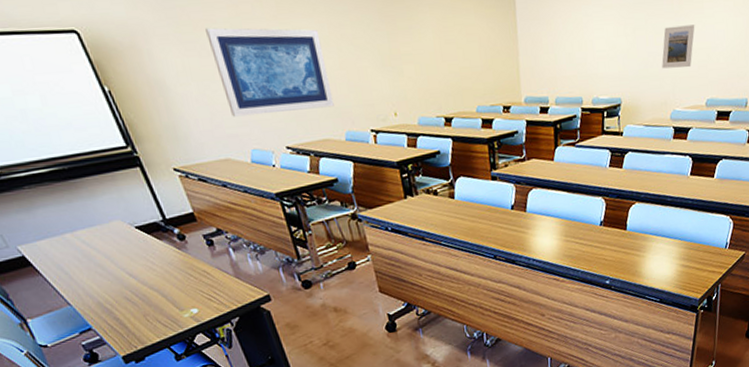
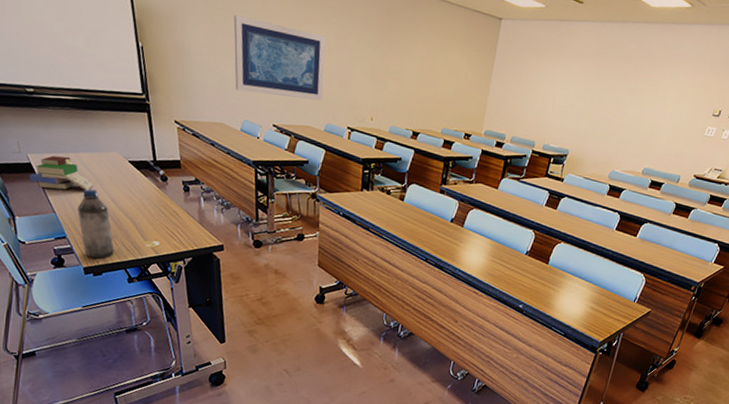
book: none [27,239,105,282] -> present [30,156,94,191]
water bottle: none [94,268,151,345] -> present [78,189,114,259]
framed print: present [661,25,695,69] -> none [610,99,647,138]

